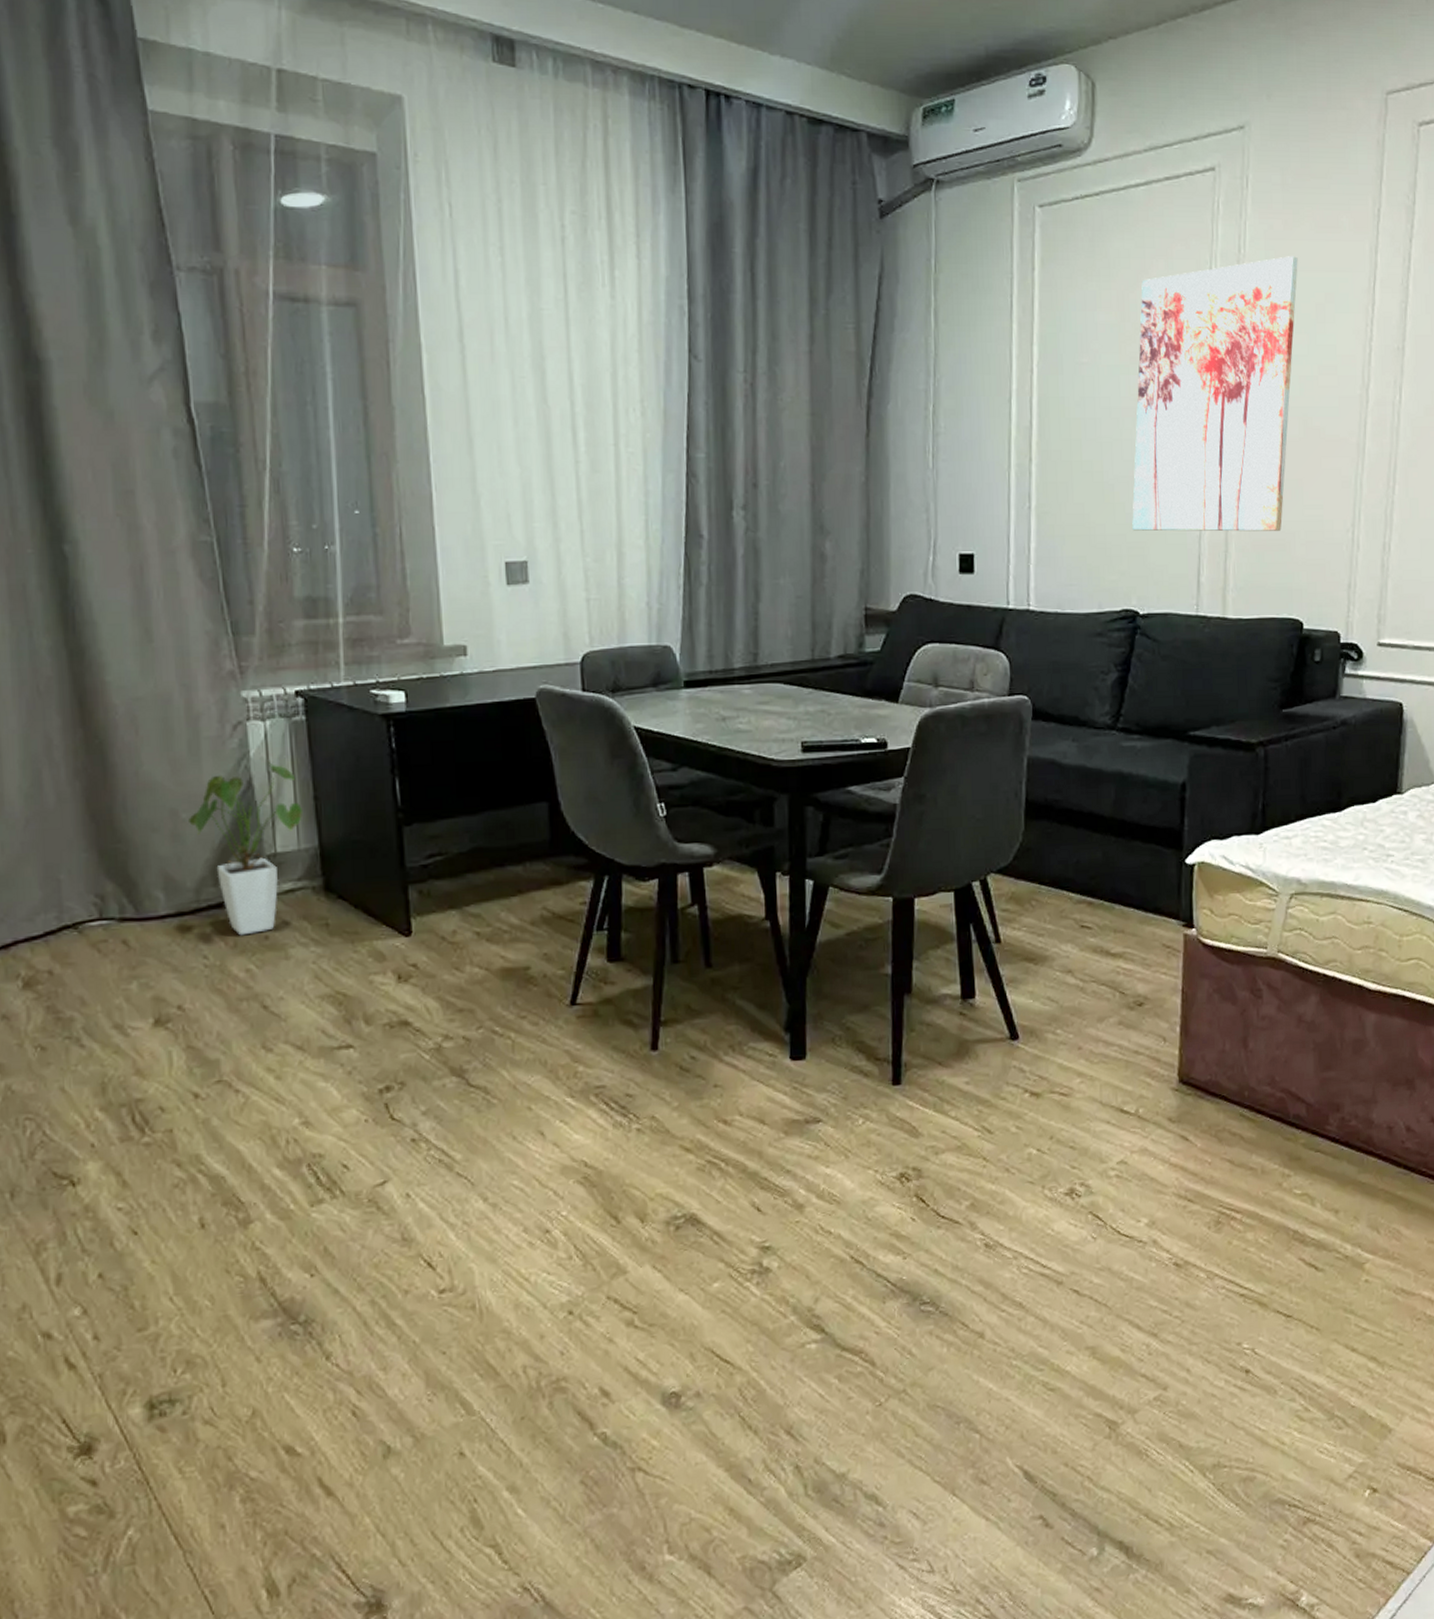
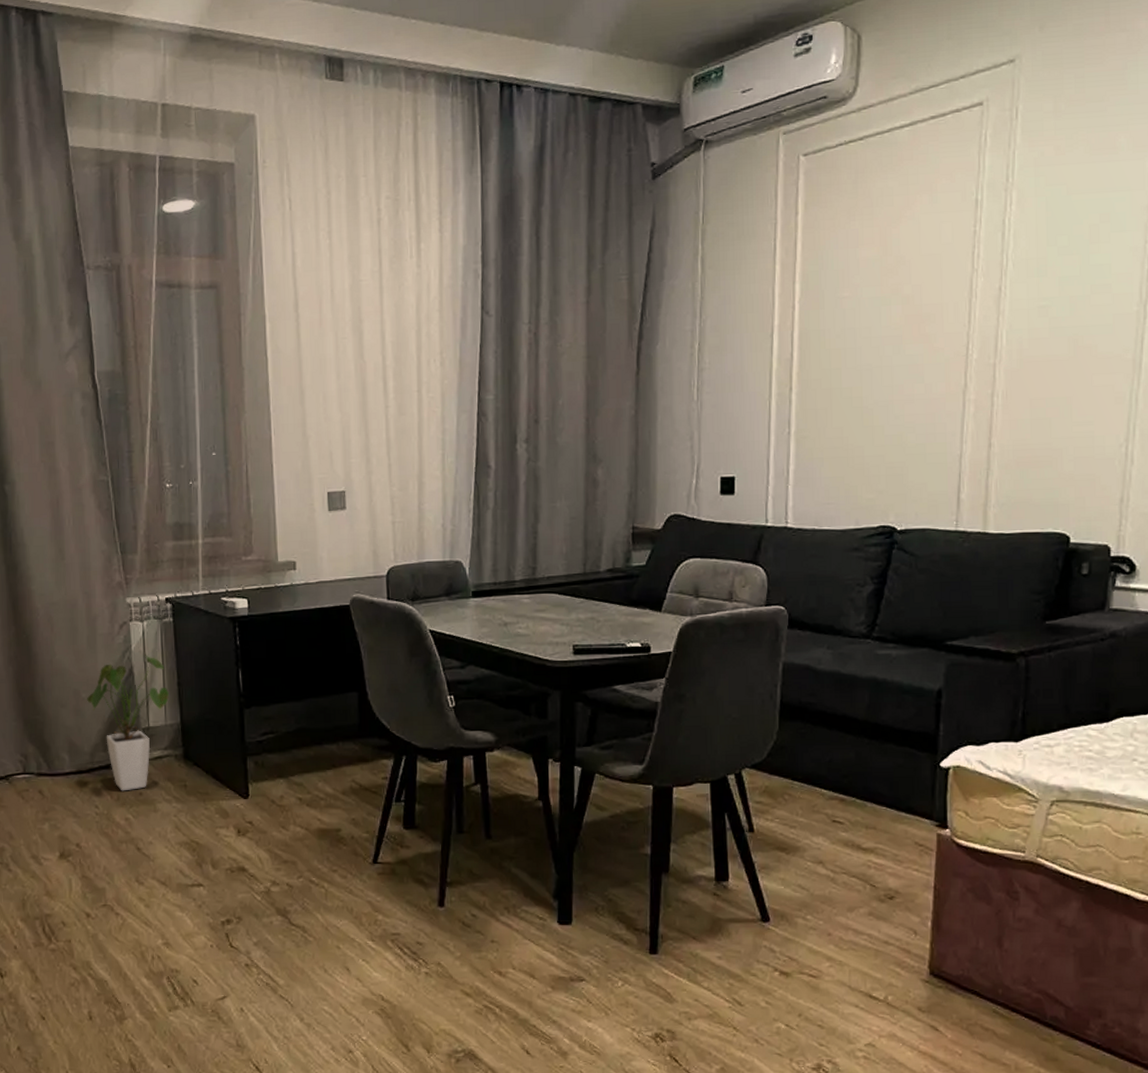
wall art: present [1132,256,1298,532] -> none [891,180,1070,452]

